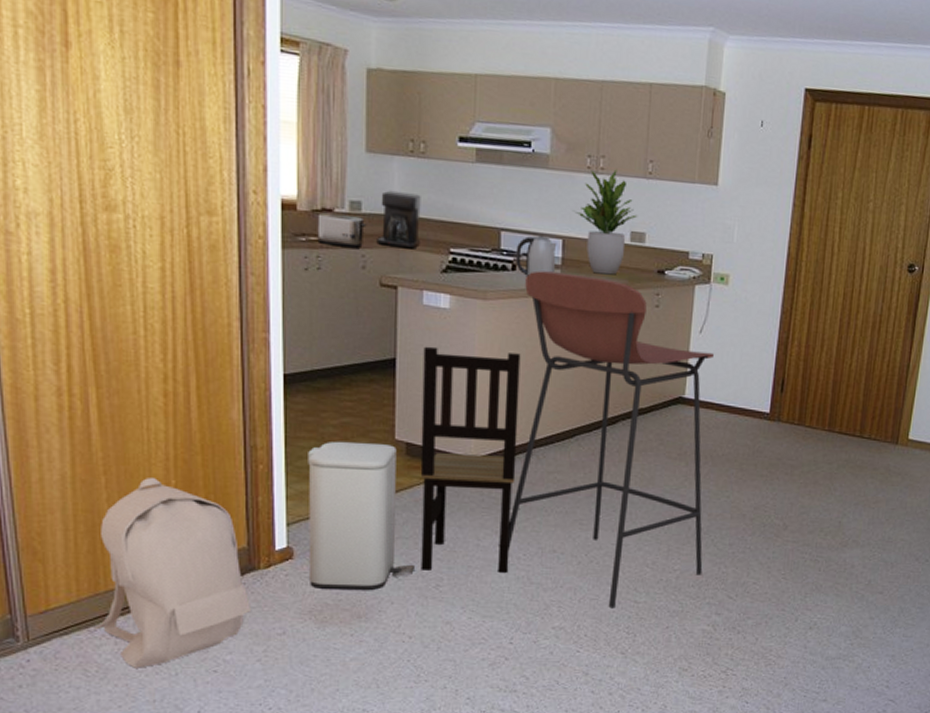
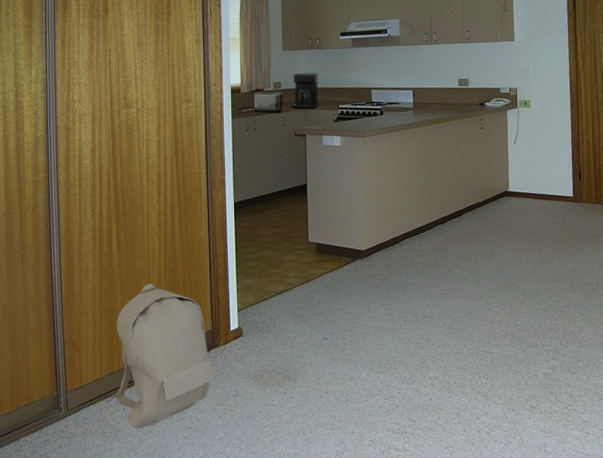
pedal bin: present [308,441,416,590] -> none [251,245,327,358]
dining chair: present [420,346,521,572] -> none [325,172,394,339]
bar stool: present [508,271,715,607] -> none [390,112,538,359]
kettle: present [515,236,557,276] -> none [382,90,409,118]
potted plant: present [573,169,638,275] -> none [418,40,462,111]

